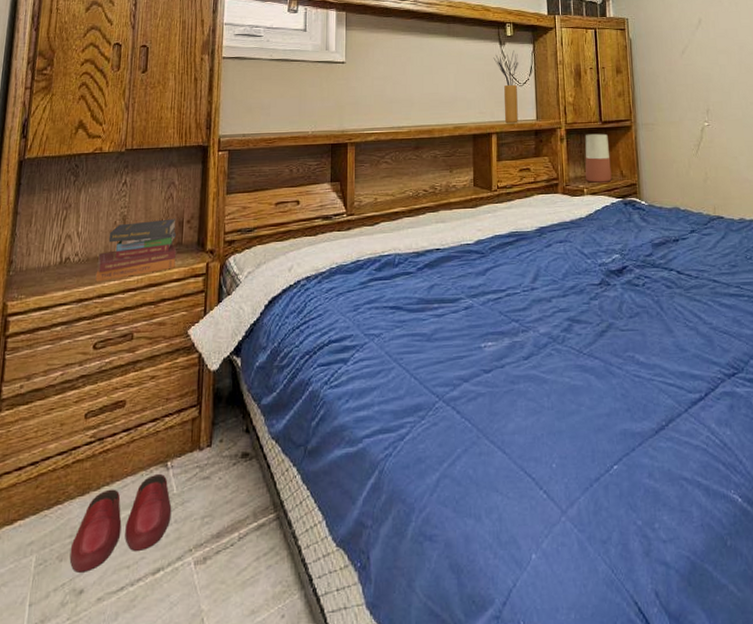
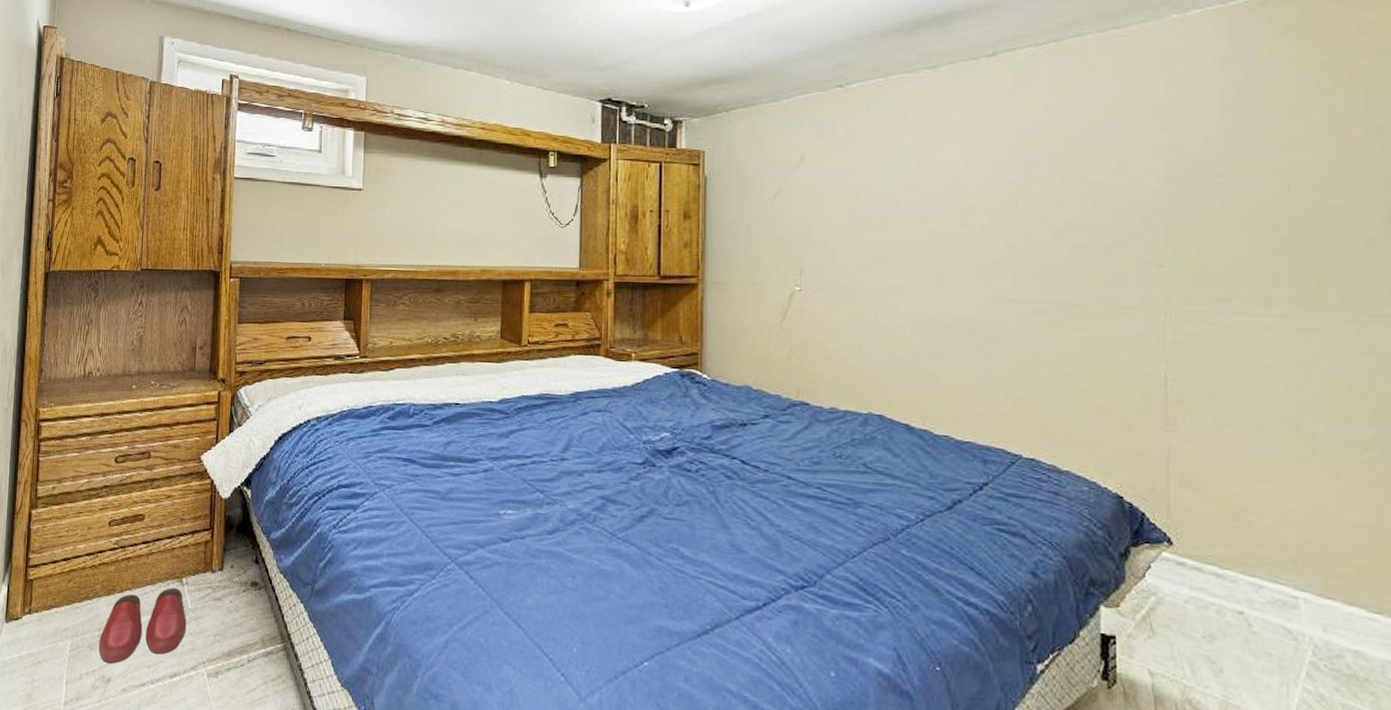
books: present [95,218,177,282] -> none [115,343,190,399]
vase: present [493,50,518,124] -> none [531,184,561,271]
vase: present [585,133,612,183] -> none [635,289,668,348]

